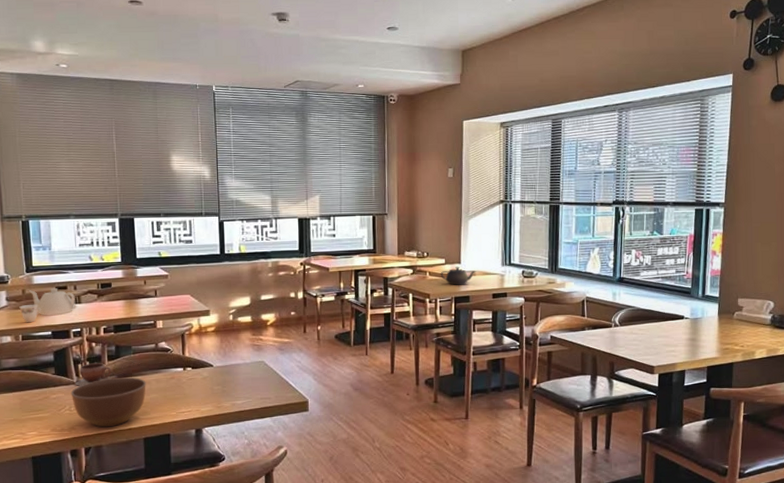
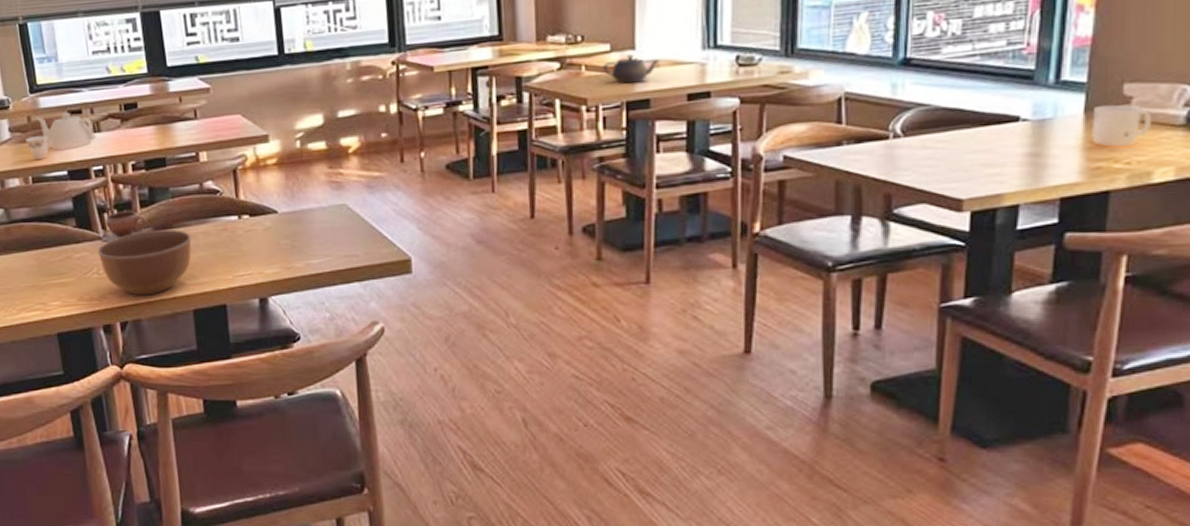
mug: none [722,311,754,337] -> present [1092,104,1153,148]

